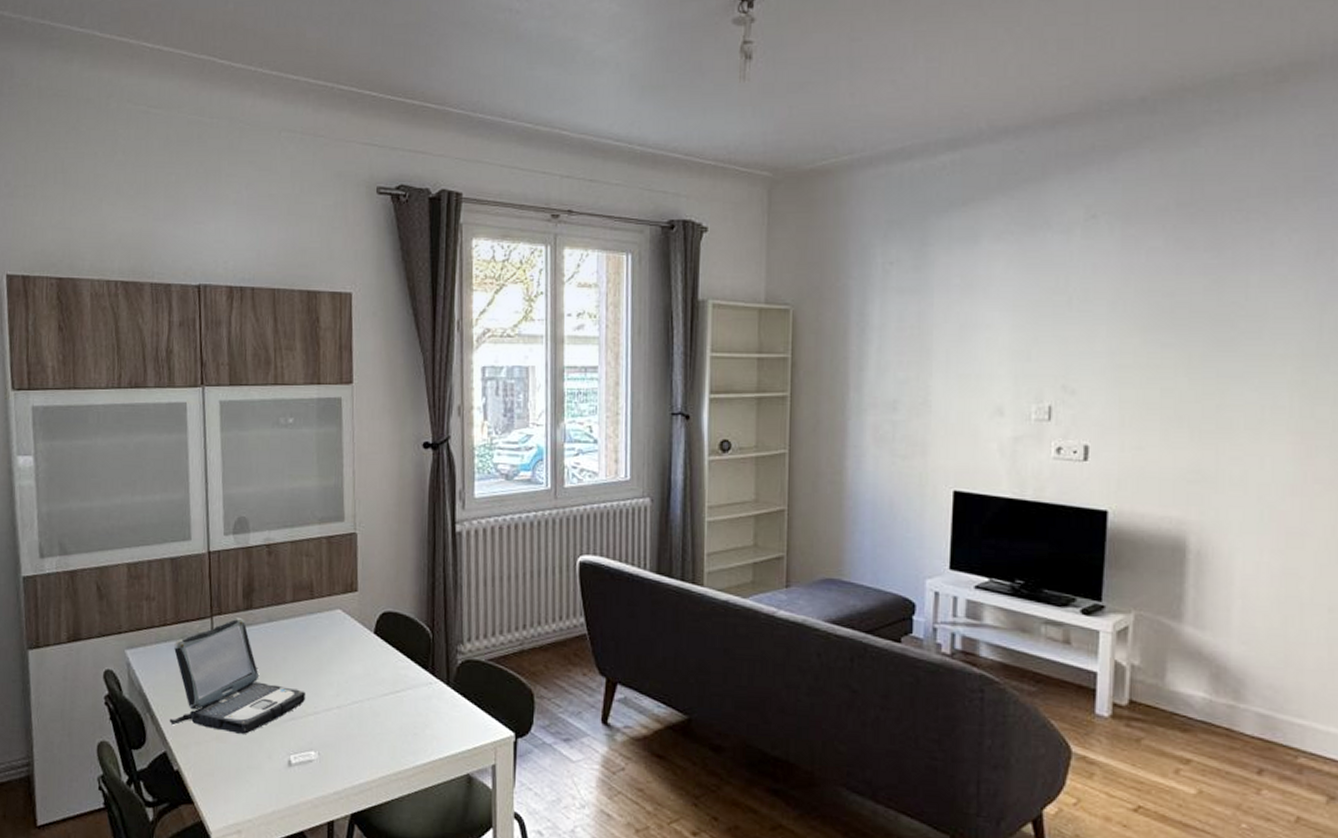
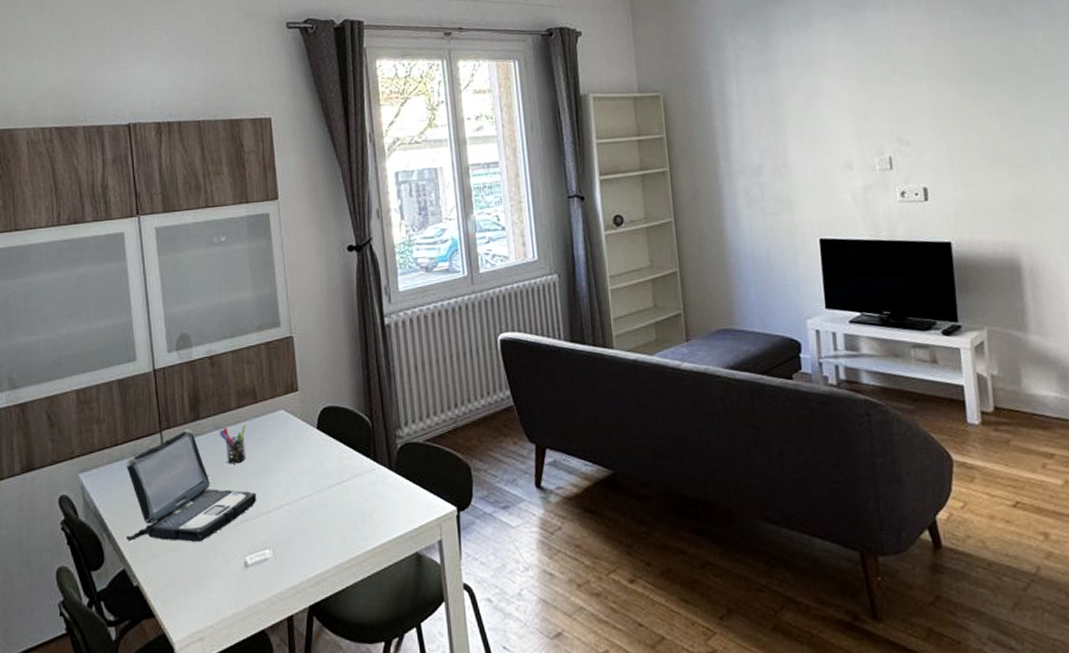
pen holder: none [272,620,301,660] -> present [220,425,247,464]

